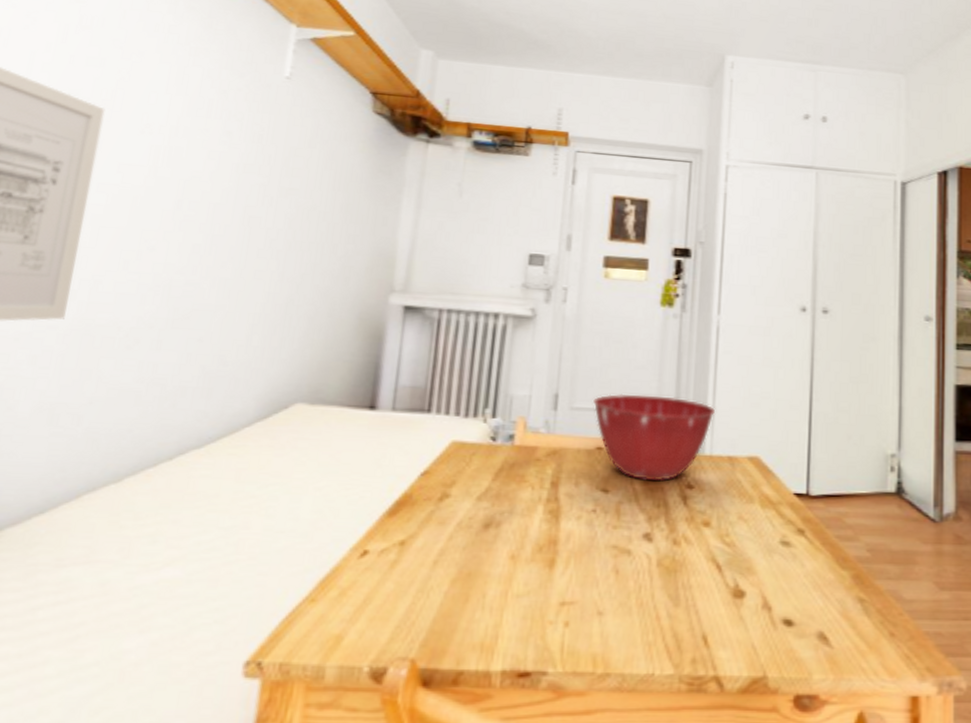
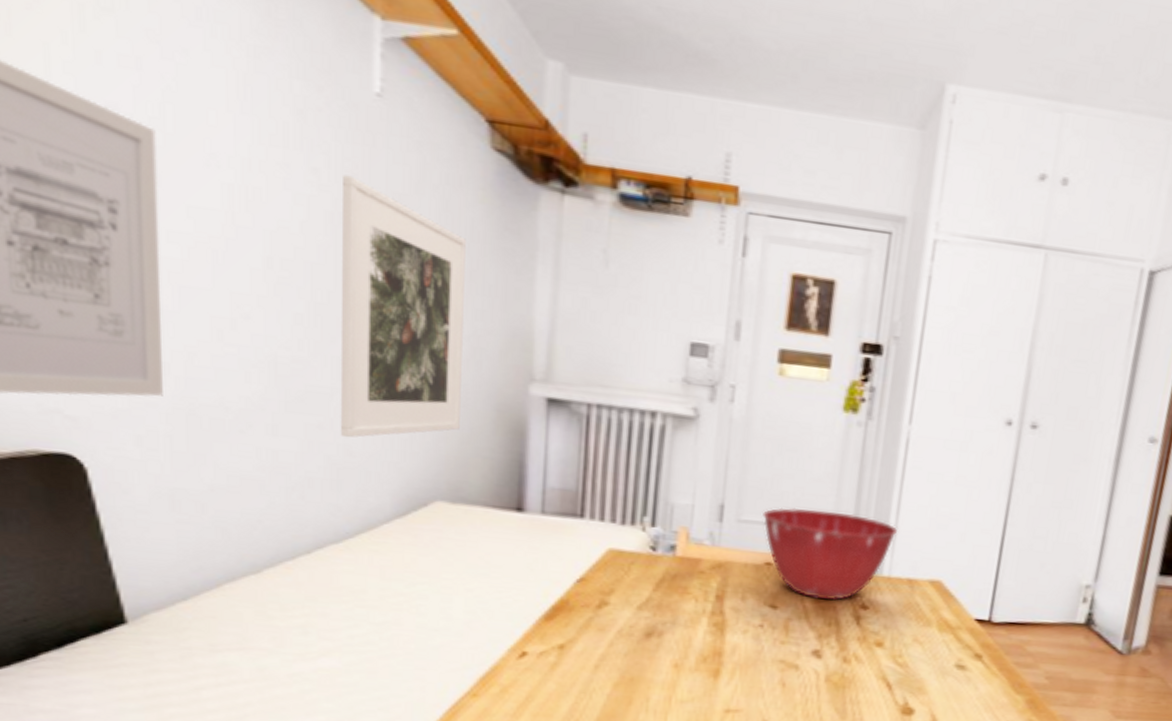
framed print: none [217,135,346,349] -> present [340,174,466,438]

